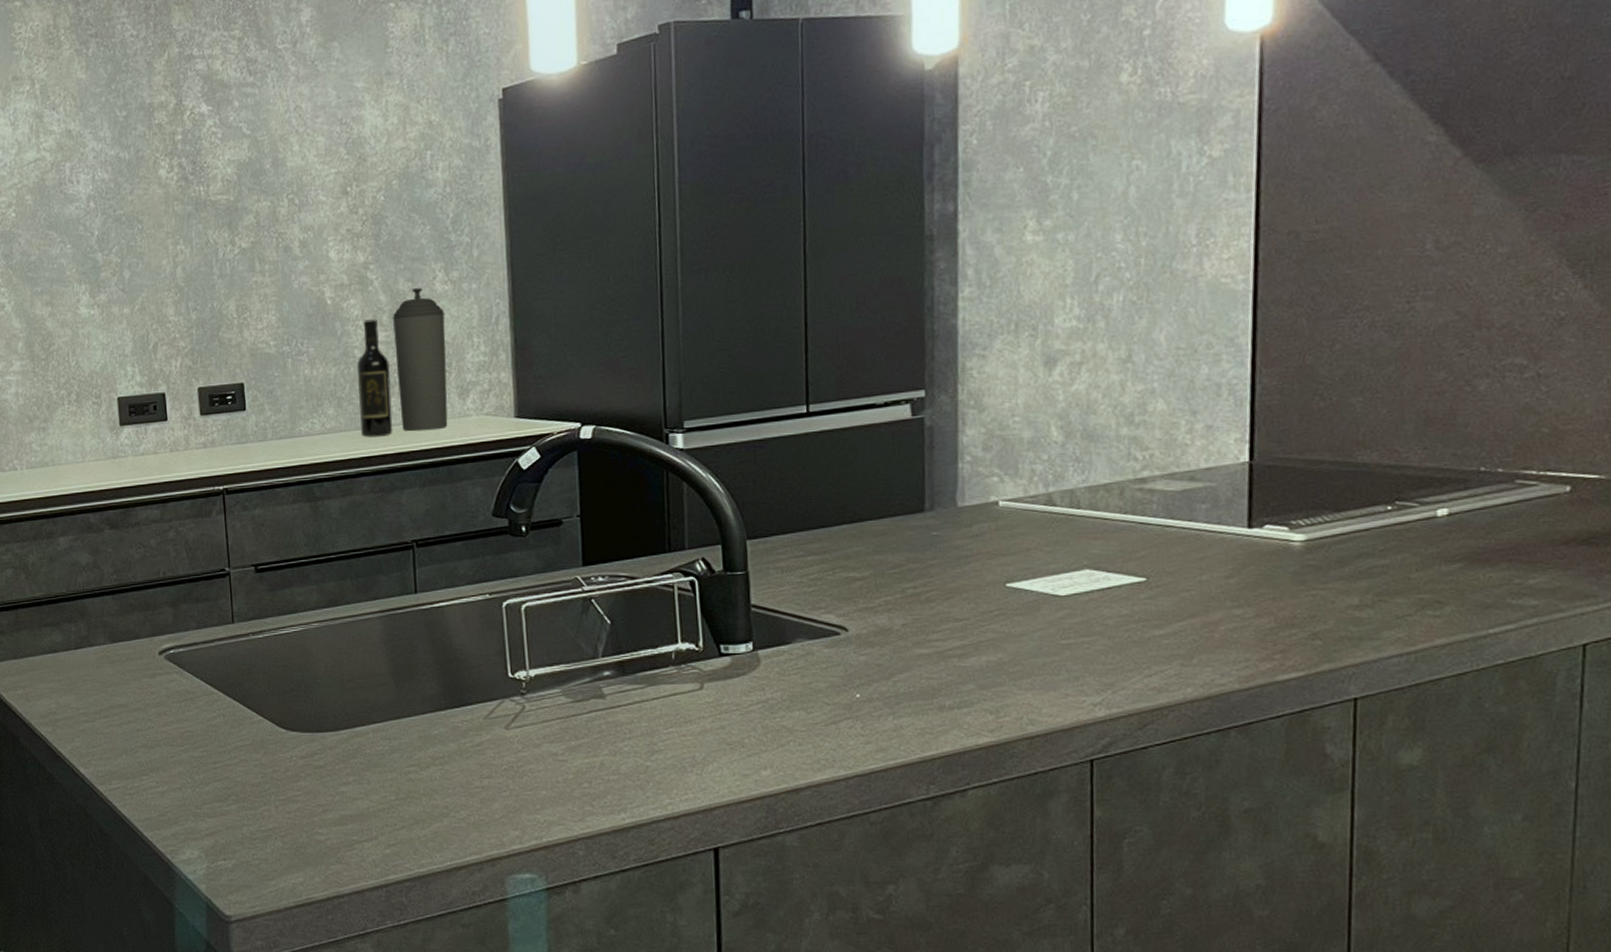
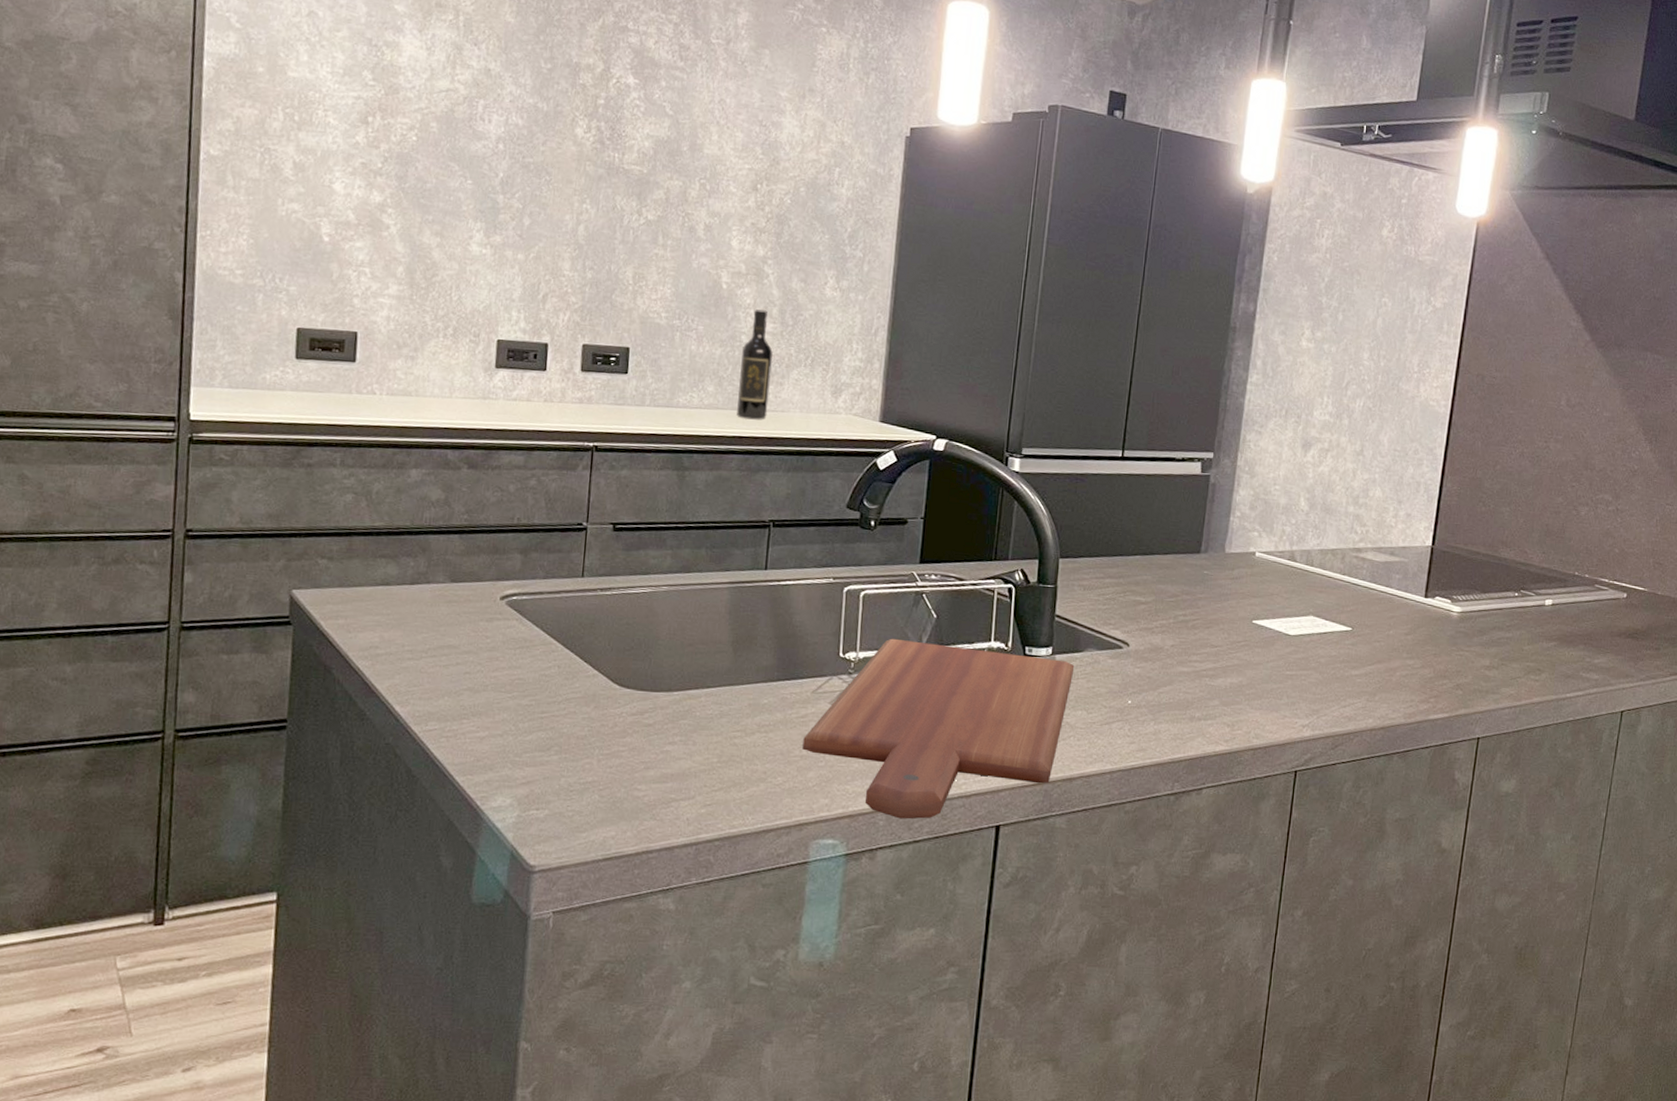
canister: present [392,288,448,432] -> none [776,289,830,422]
cutting board: none [482,651,783,847] -> present [802,638,1075,820]

